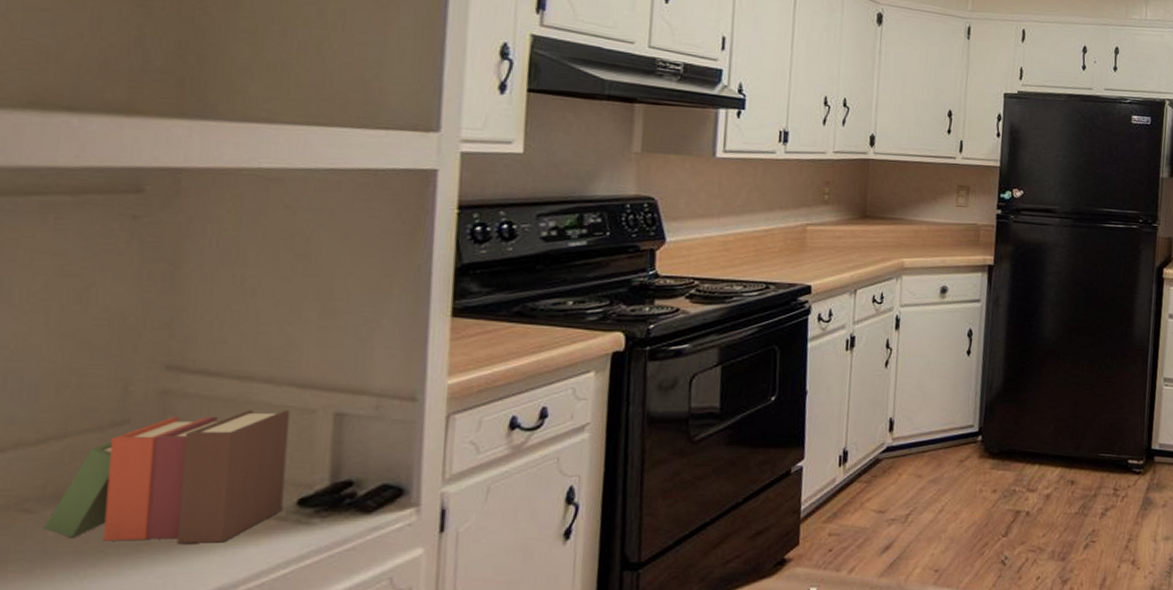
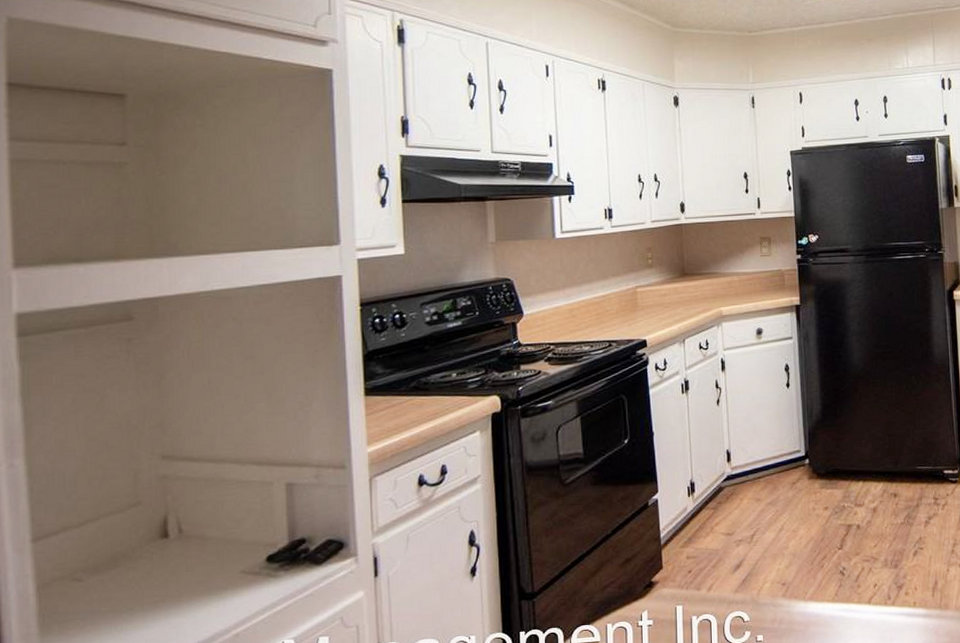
books: present [43,409,291,543] -> none [90,484,256,601]

